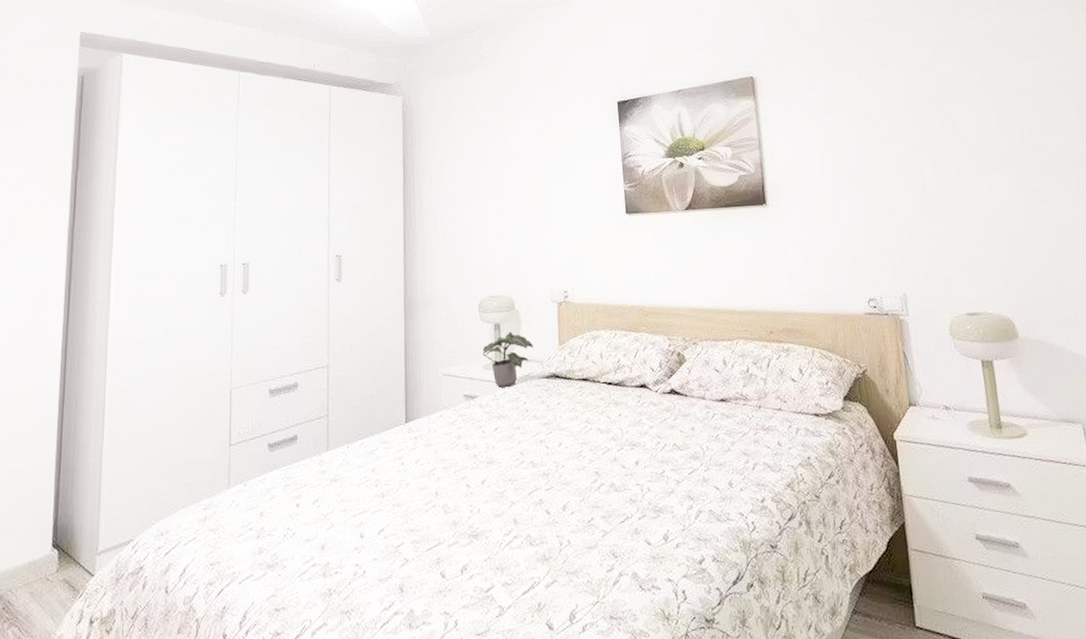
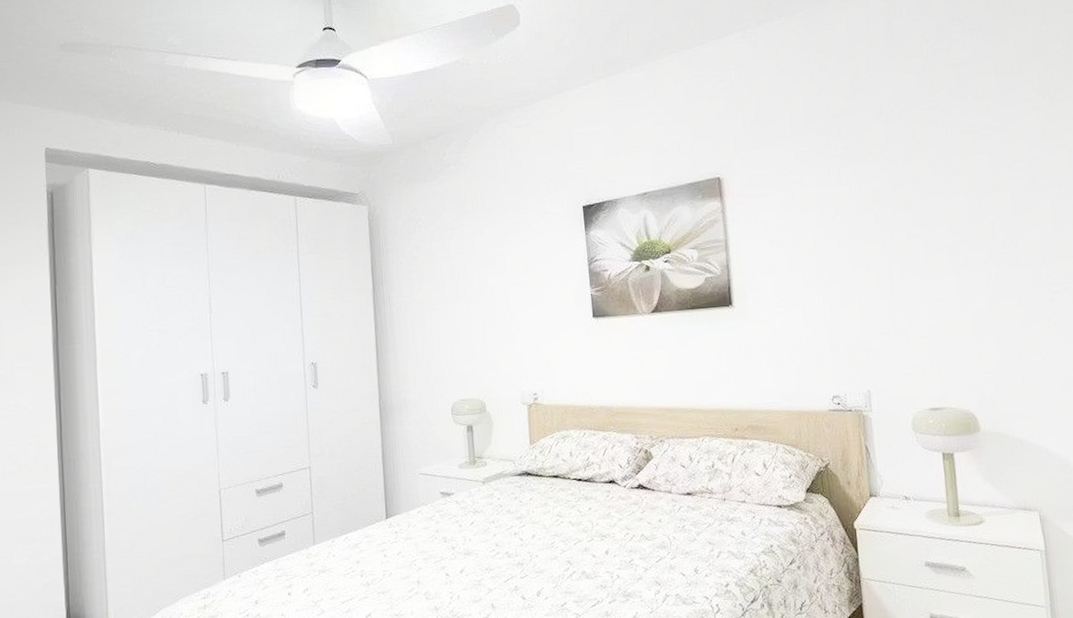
potted plant: present [483,331,533,388] -> none [457,432,505,485]

